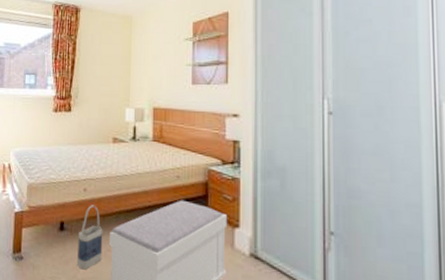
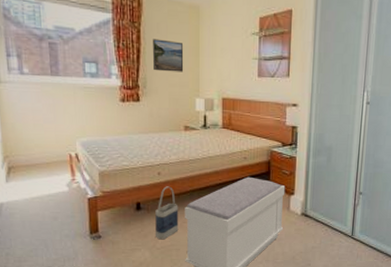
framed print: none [86,50,116,81] -> present [153,39,184,72]

